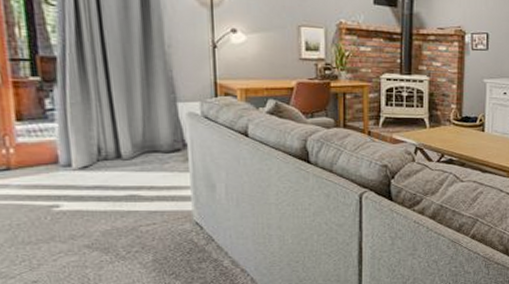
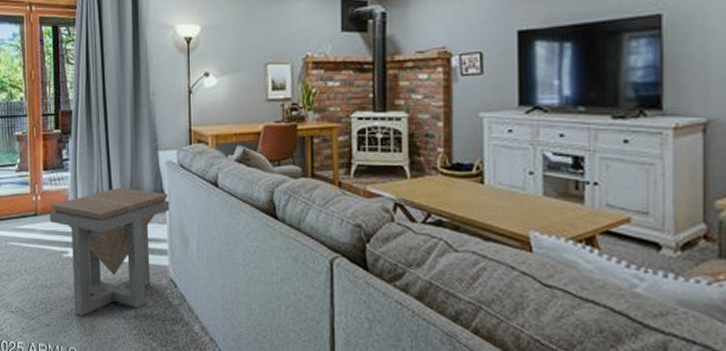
side table: none [28,139,193,267] -> present [49,188,170,316]

